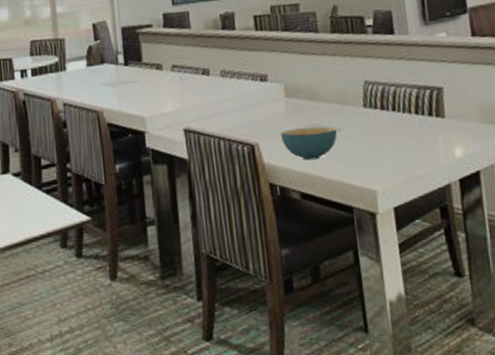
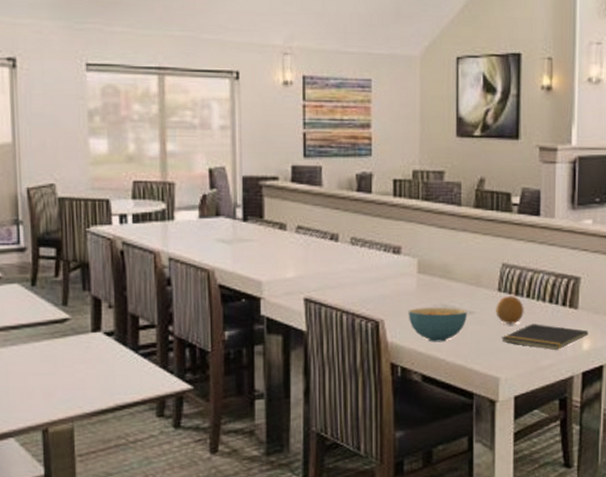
fruit: none [363,110,392,138] -> present [496,295,524,324]
notepad: none [373,135,460,159] -> present [502,324,589,350]

